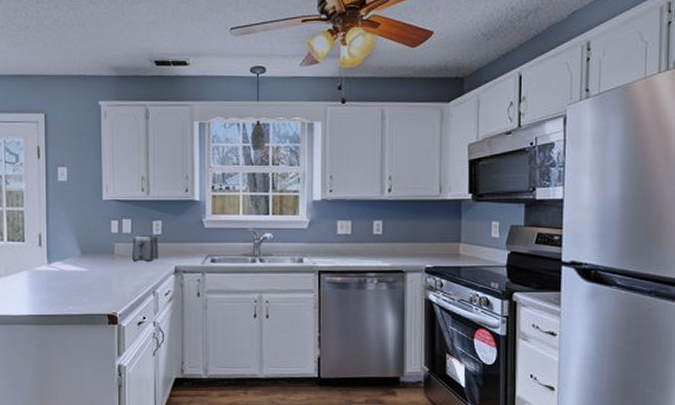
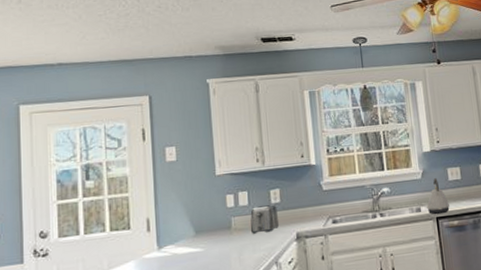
kettle: none [310,228,334,268] -> present [427,177,450,215]

